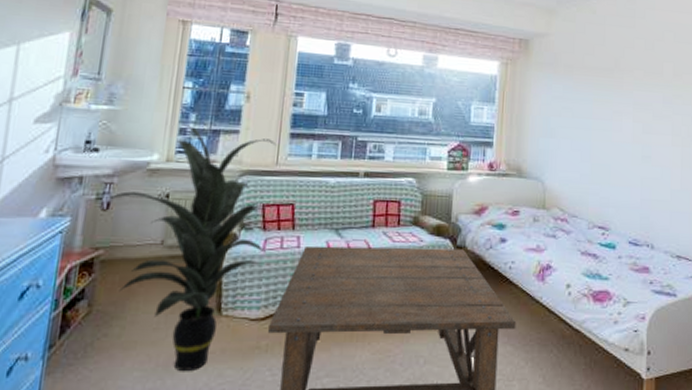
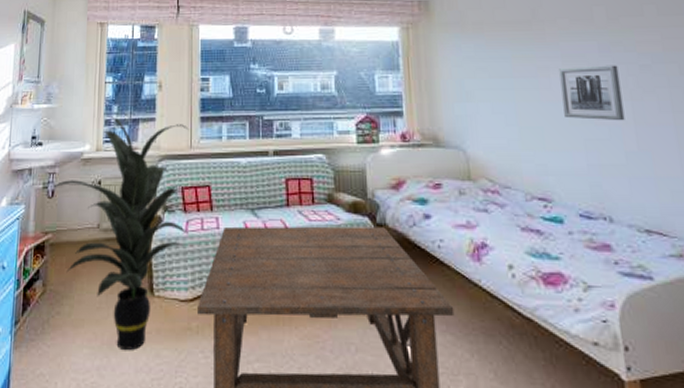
wall art: none [629,114,676,164] -> present [559,65,625,121]

